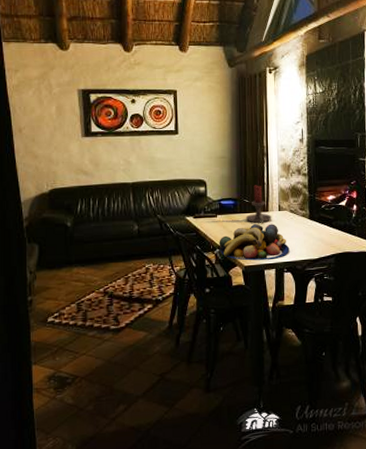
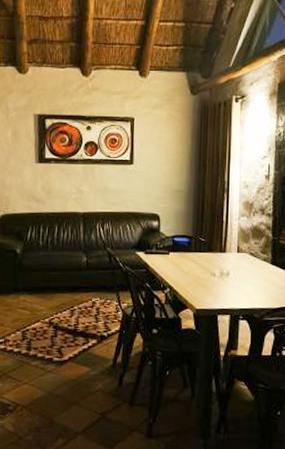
fruit bowl: present [219,224,290,261] -> none [170,265,247,305]
candle holder: present [245,185,272,223] -> none [200,223,230,264]

